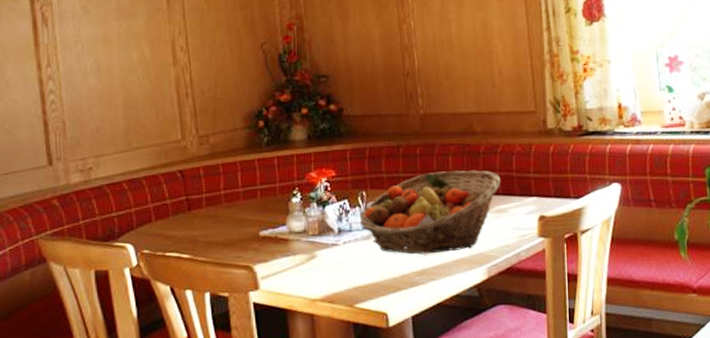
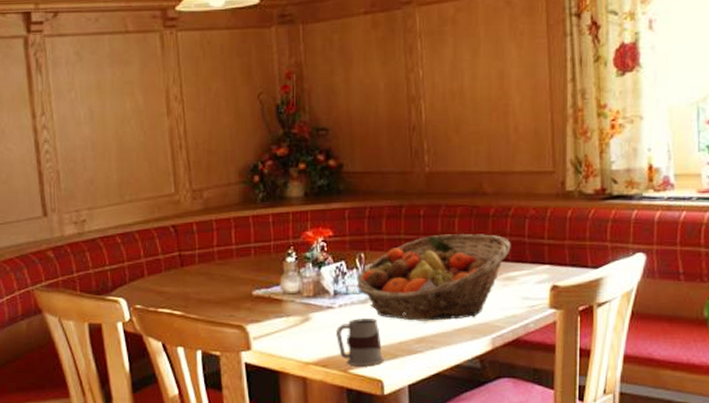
mug: none [342,254,388,300] -> present [336,319,384,366]

